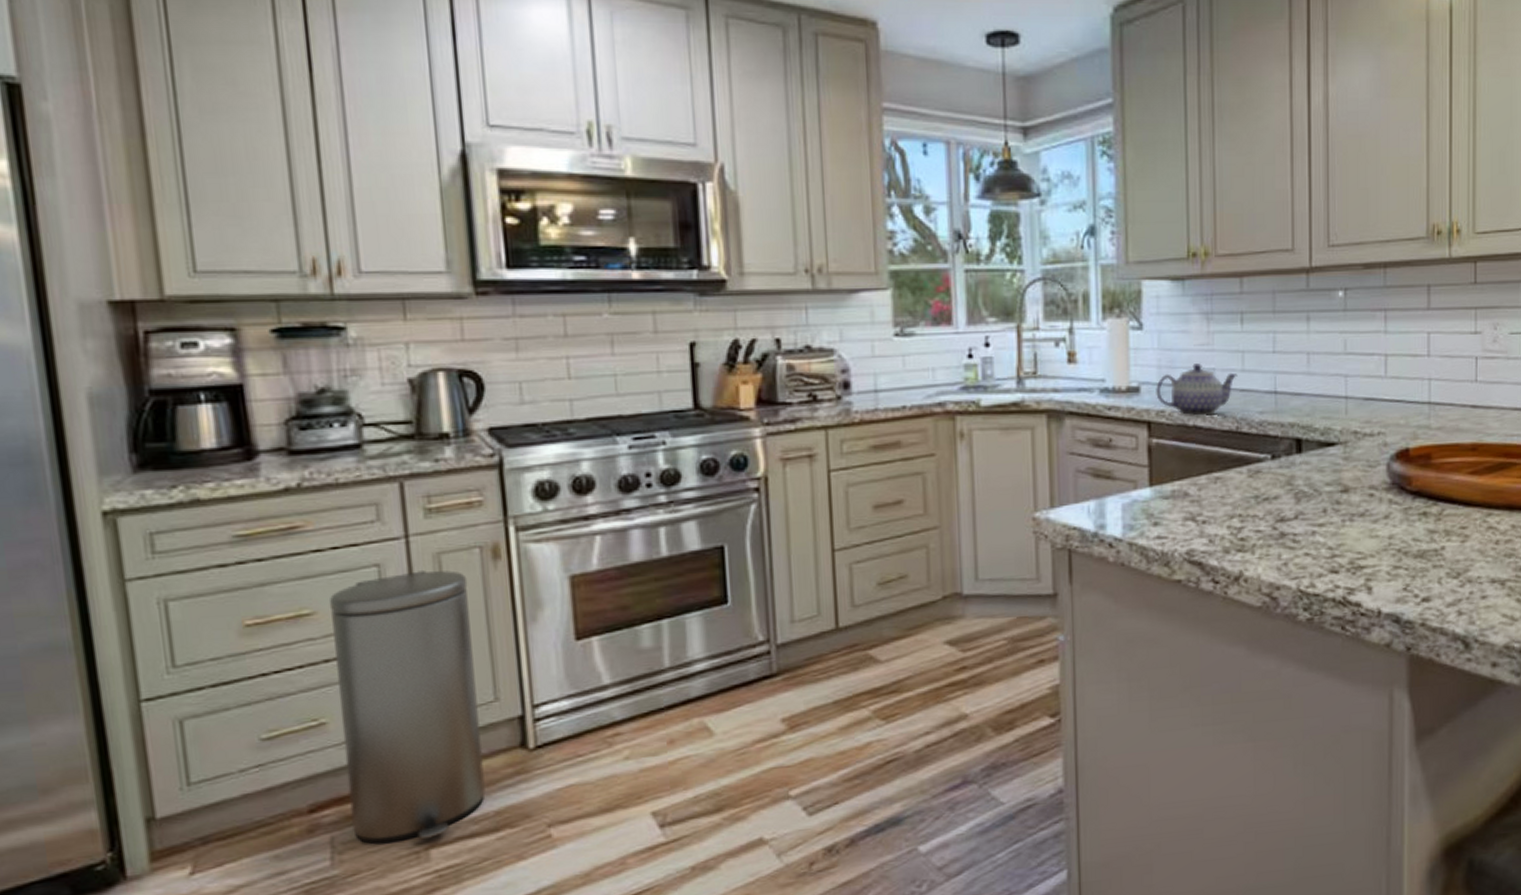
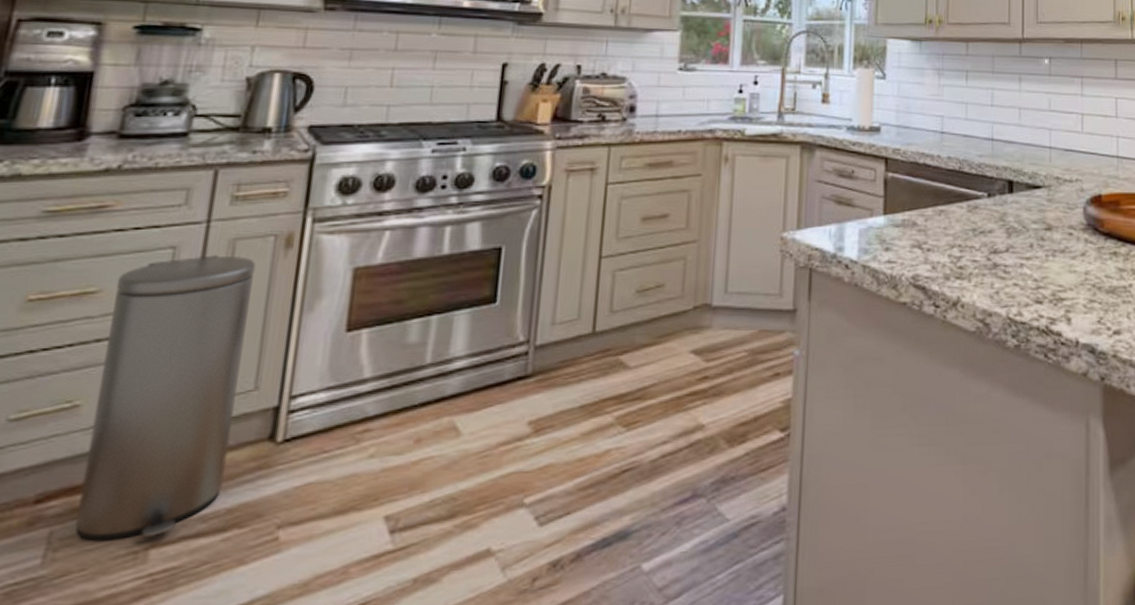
teapot: present [1156,363,1238,416] -> none [893,111,962,155]

